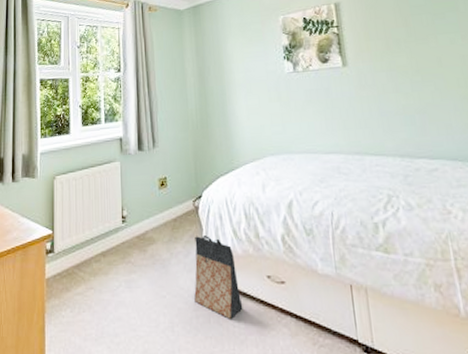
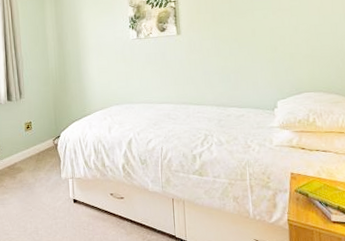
bag: present [194,236,243,319] -> none [54,165,91,224]

